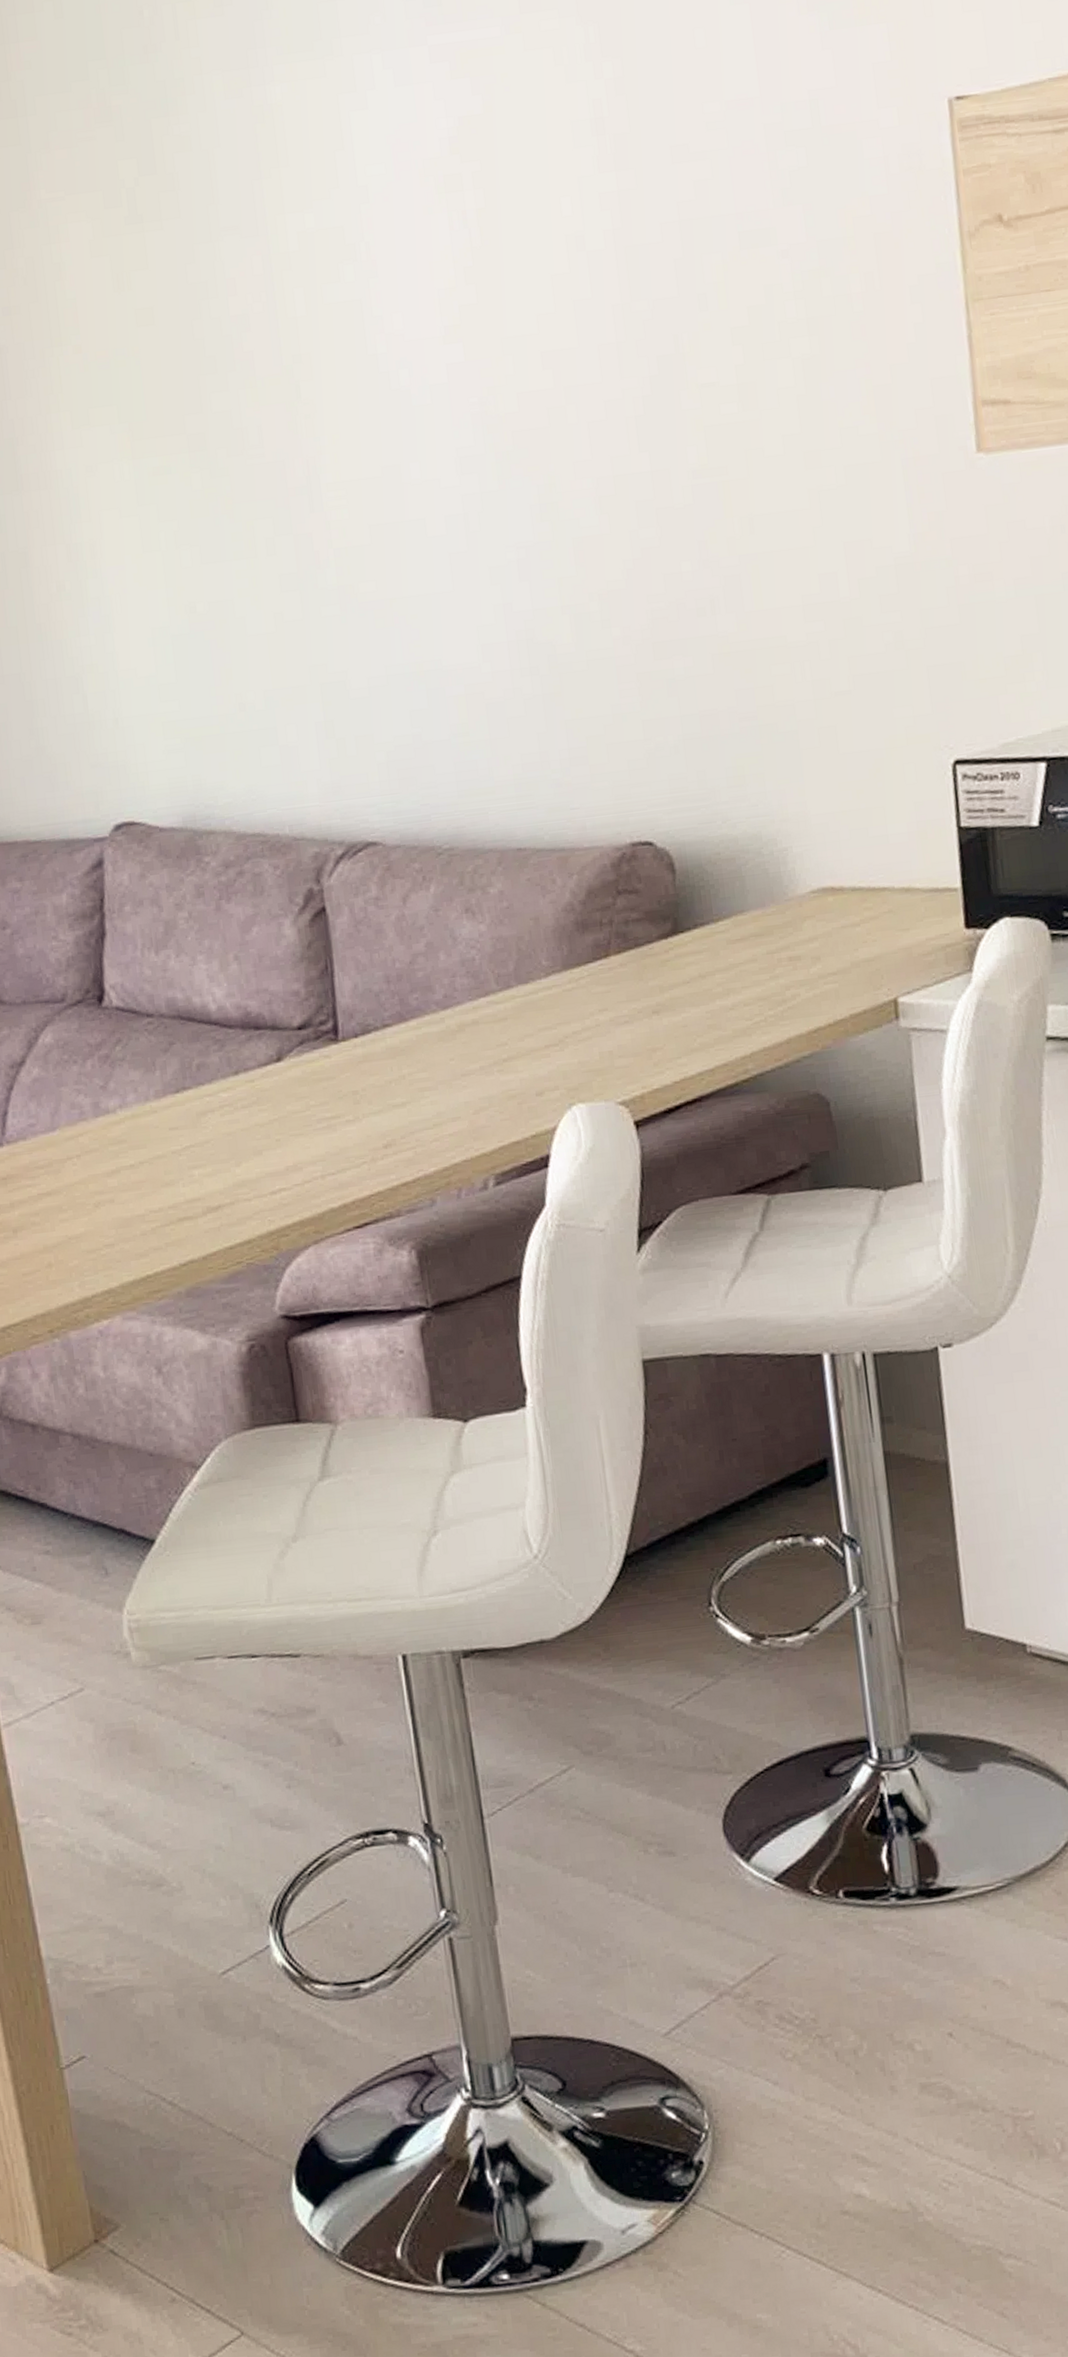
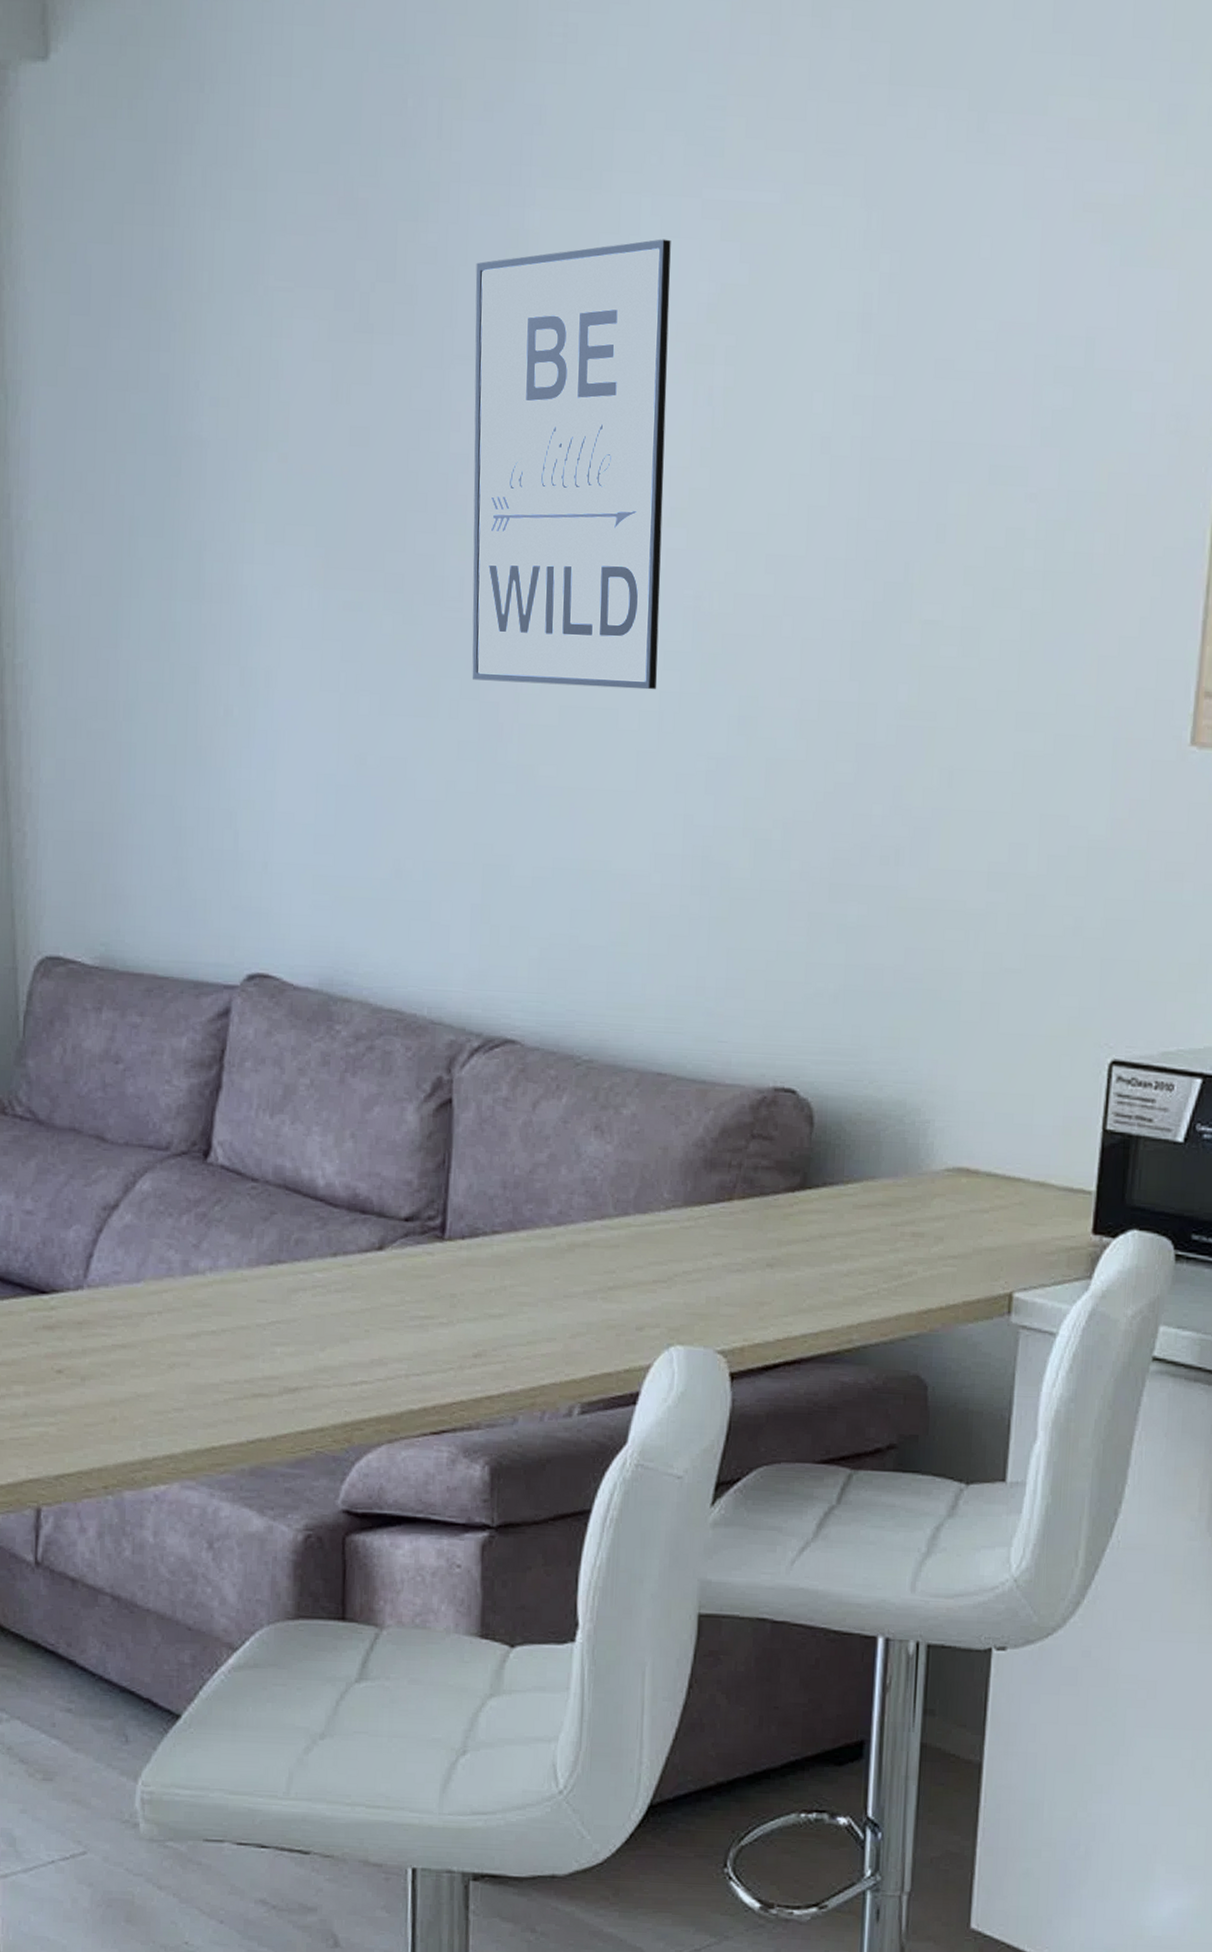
wall art: none [228,87,458,517] -> present [472,239,671,690]

